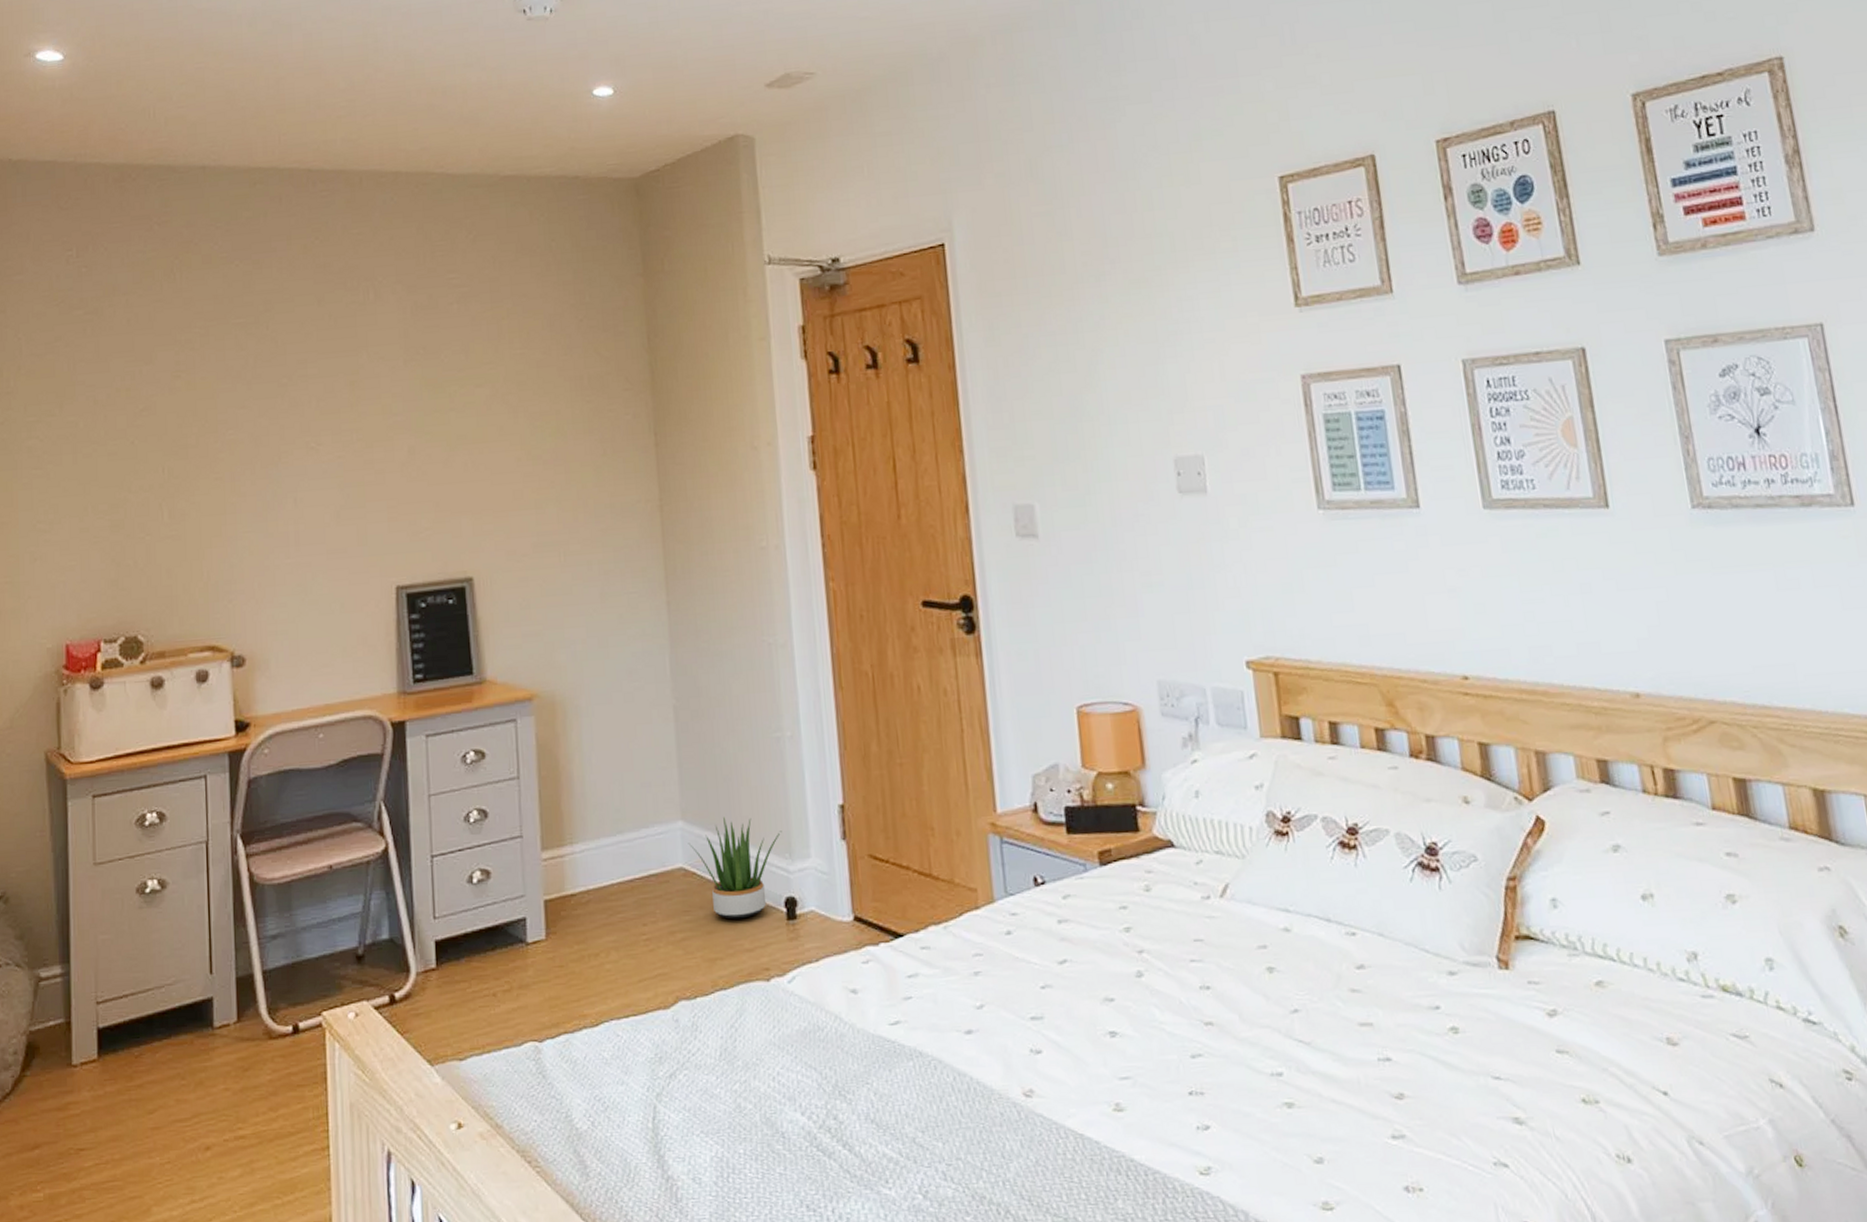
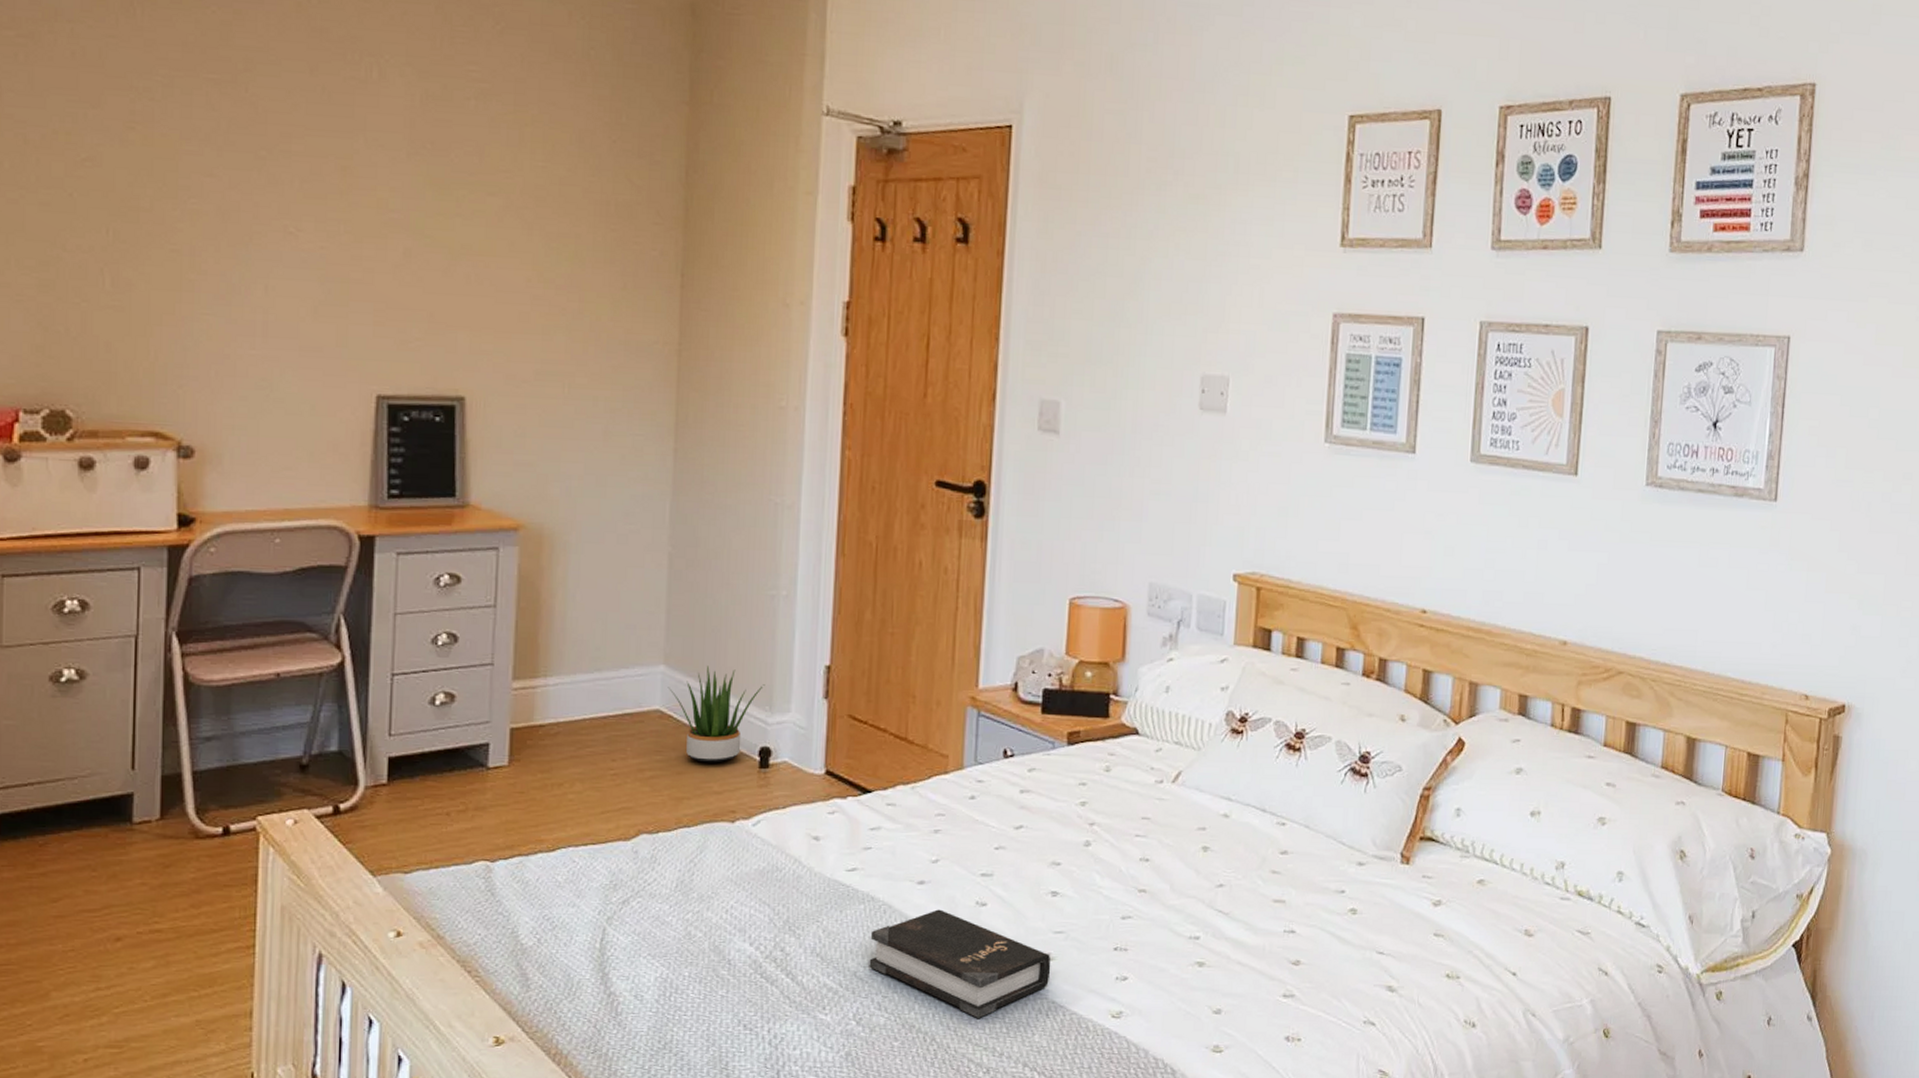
hardback book: none [924,1061,1124,1184] -> present [869,909,1051,1018]

